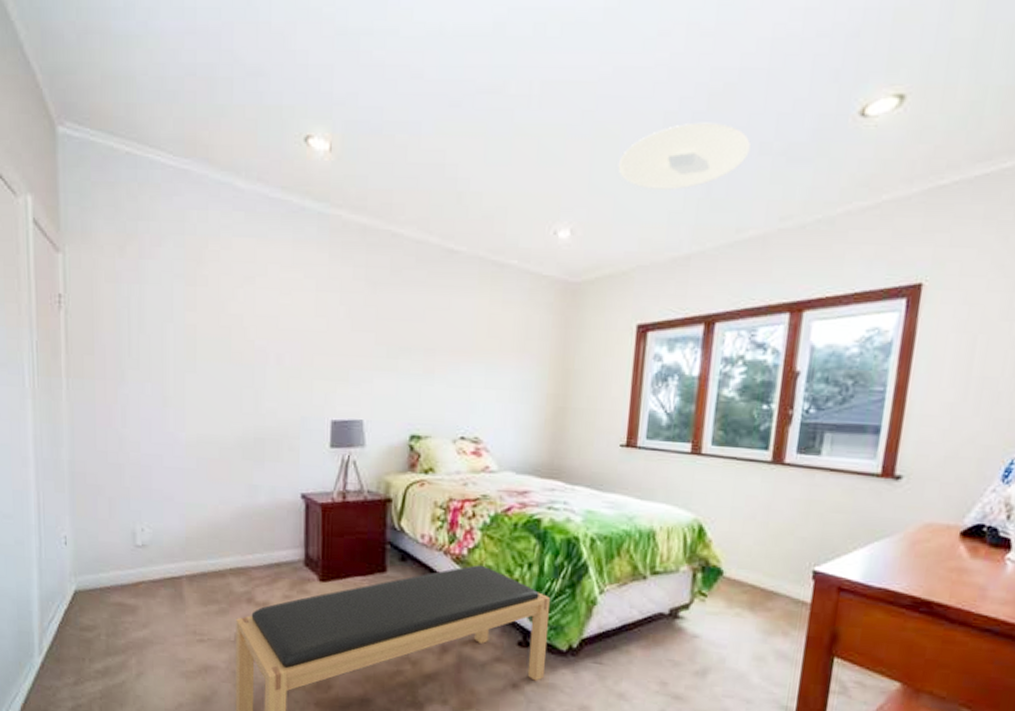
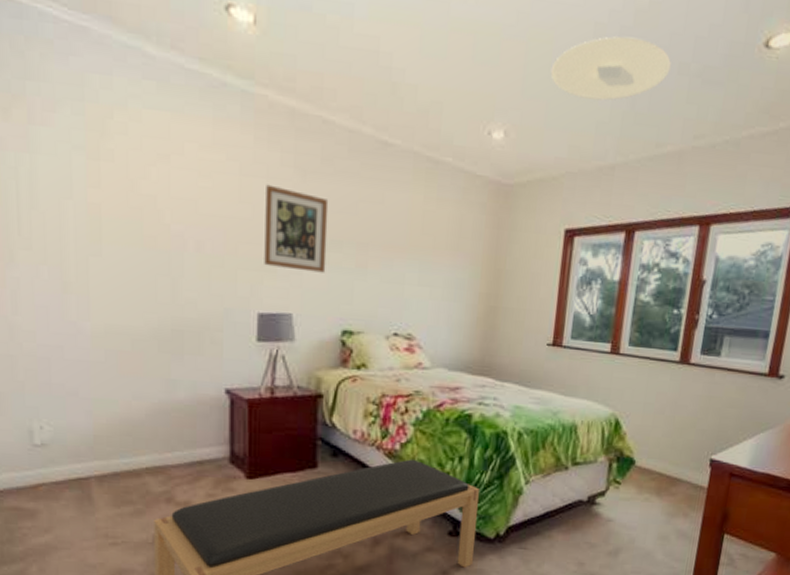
wall art: none [337,298,398,380] -> present [264,184,329,273]

